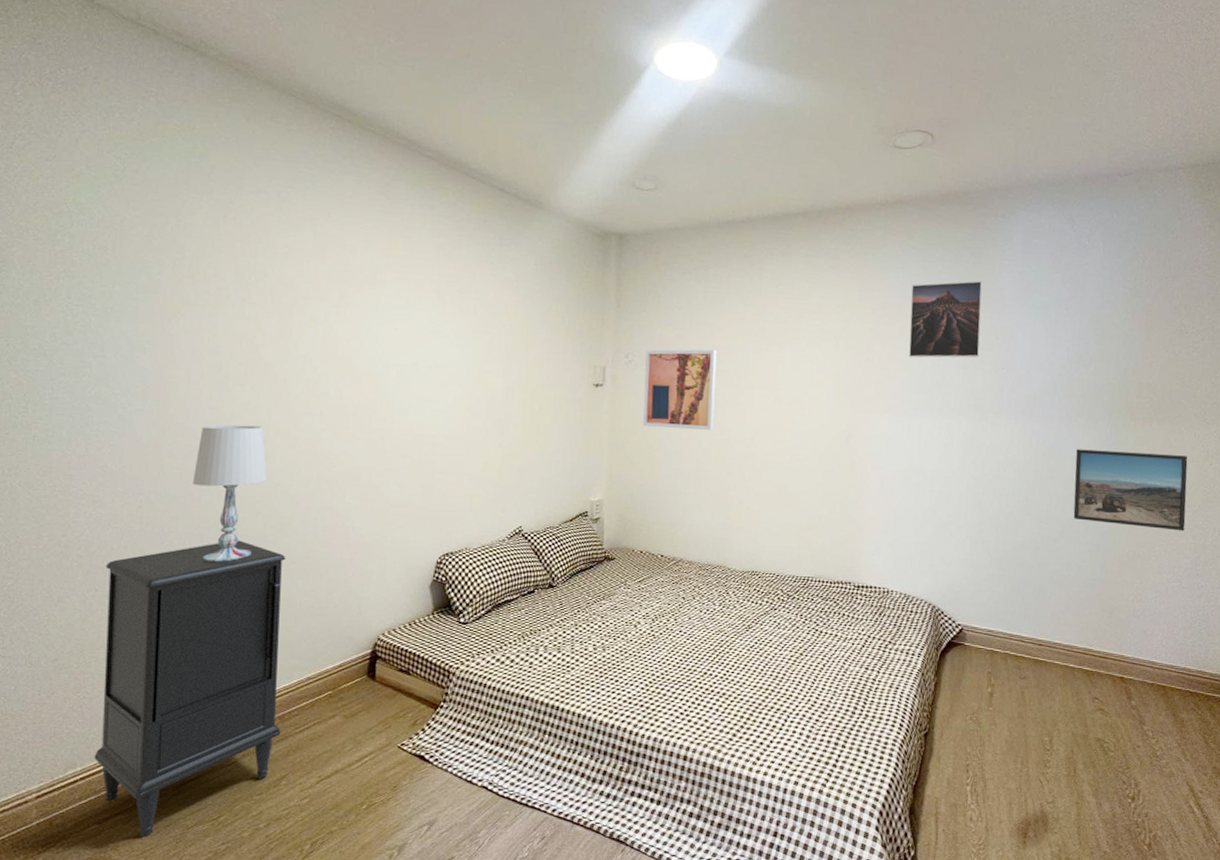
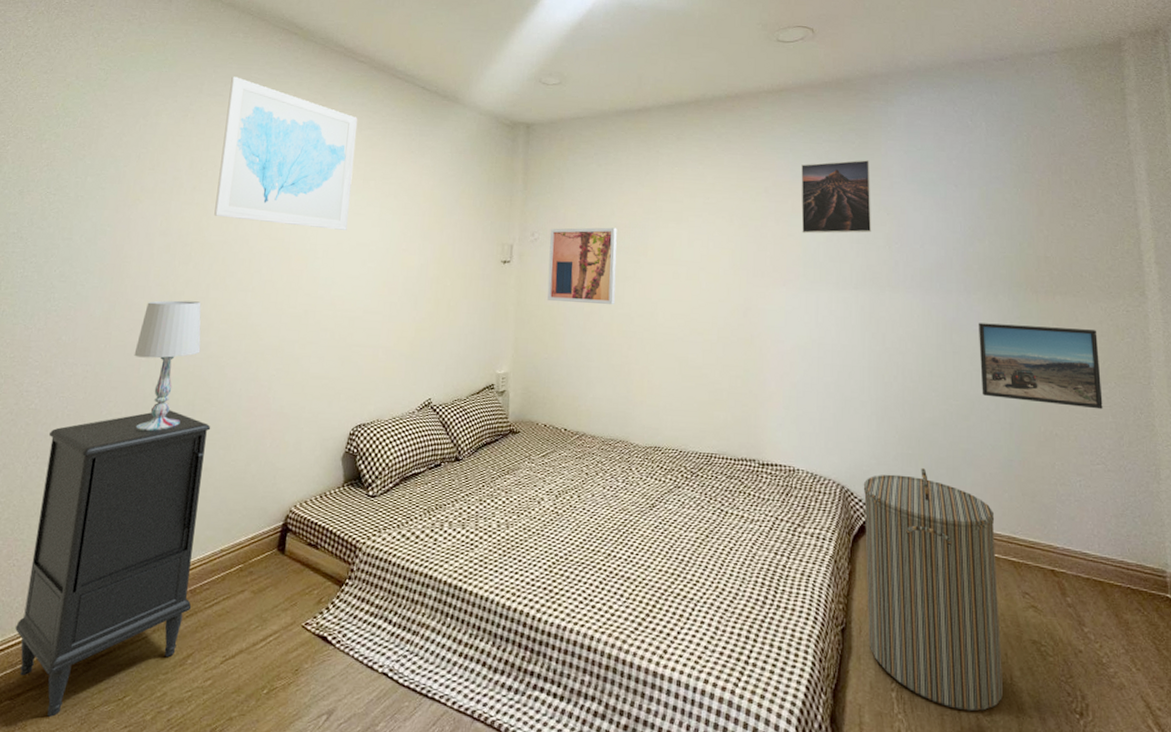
wall art: none [269,170,429,350] -> present [214,76,358,230]
laundry hamper: none [948,588,1074,800] -> present [863,468,1003,712]

